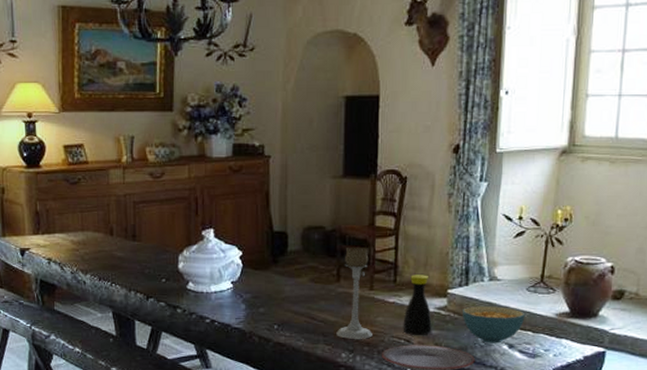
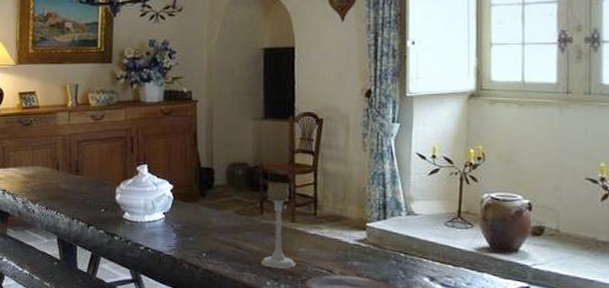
bottle: present [403,275,432,336] -> none [324,208,353,267]
cereal bowl: present [462,306,526,344] -> none [381,239,445,276]

